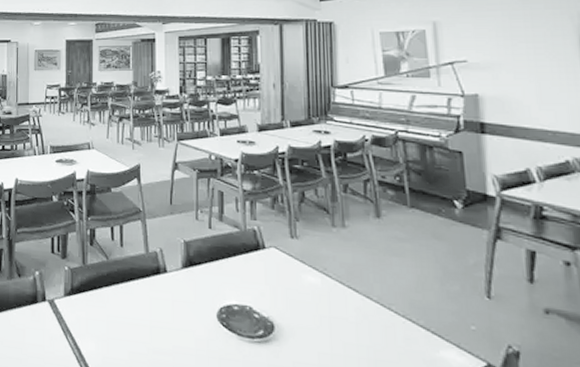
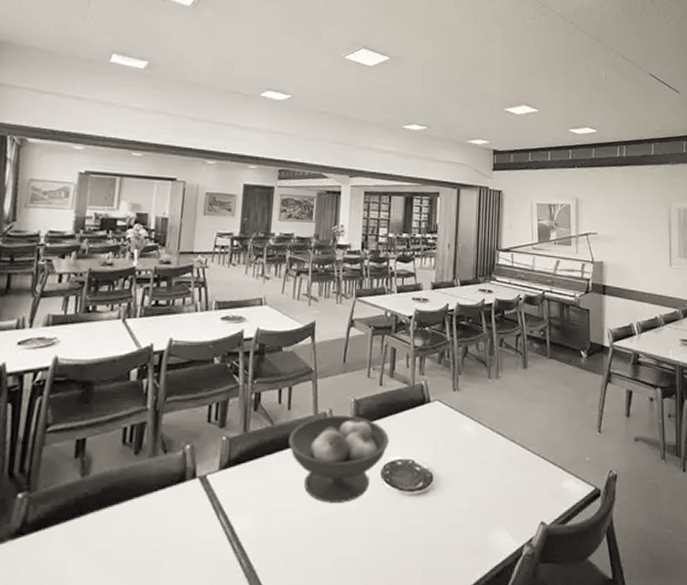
fruit bowl: none [124,254,223,341] -> present [289,415,389,503]

